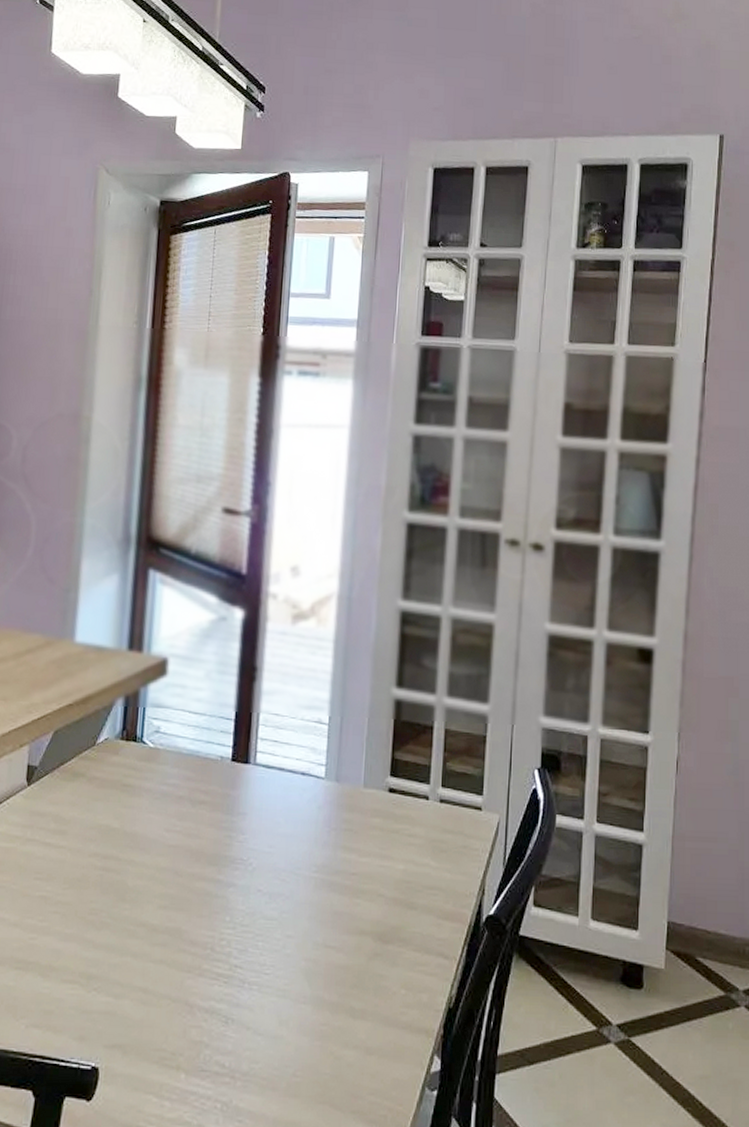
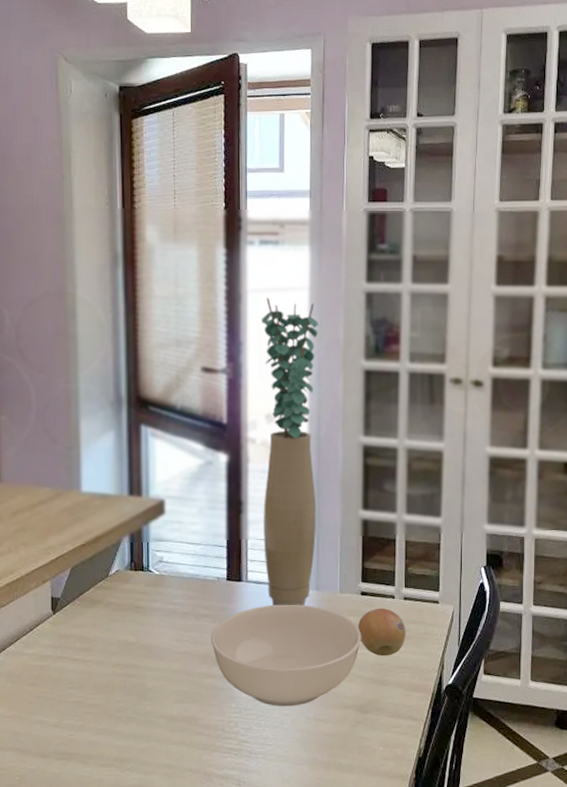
bowl: none [207,795,387,927] -> present [210,604,362,707]
vase: none [277,434,358,800] -> present [261,297,318,606]
fruit: none [382,811,441,872] -> present [357,608,406,656]

